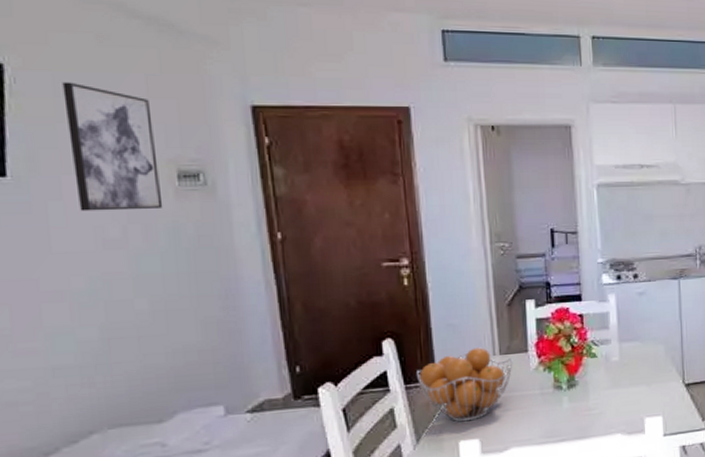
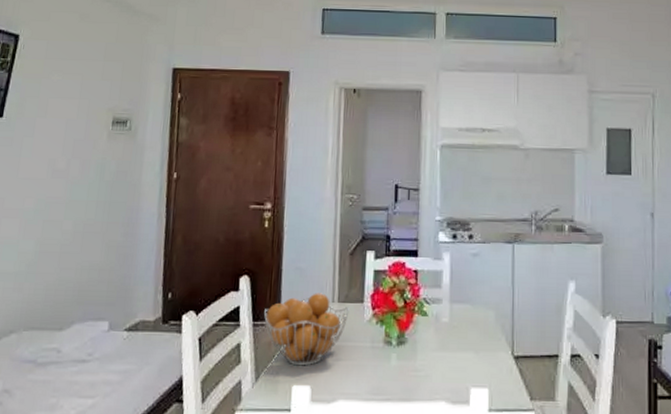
wall art: present [62,81,163,211] -> none [43,48,104,148]

